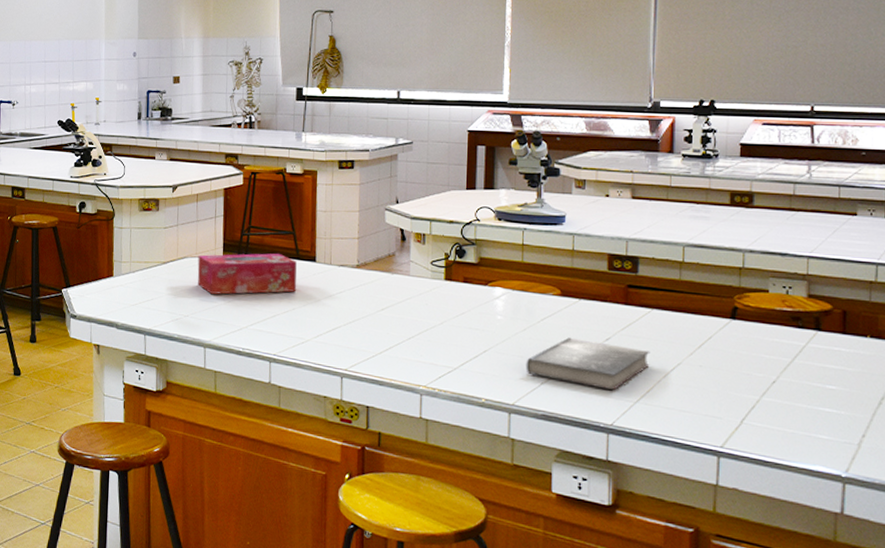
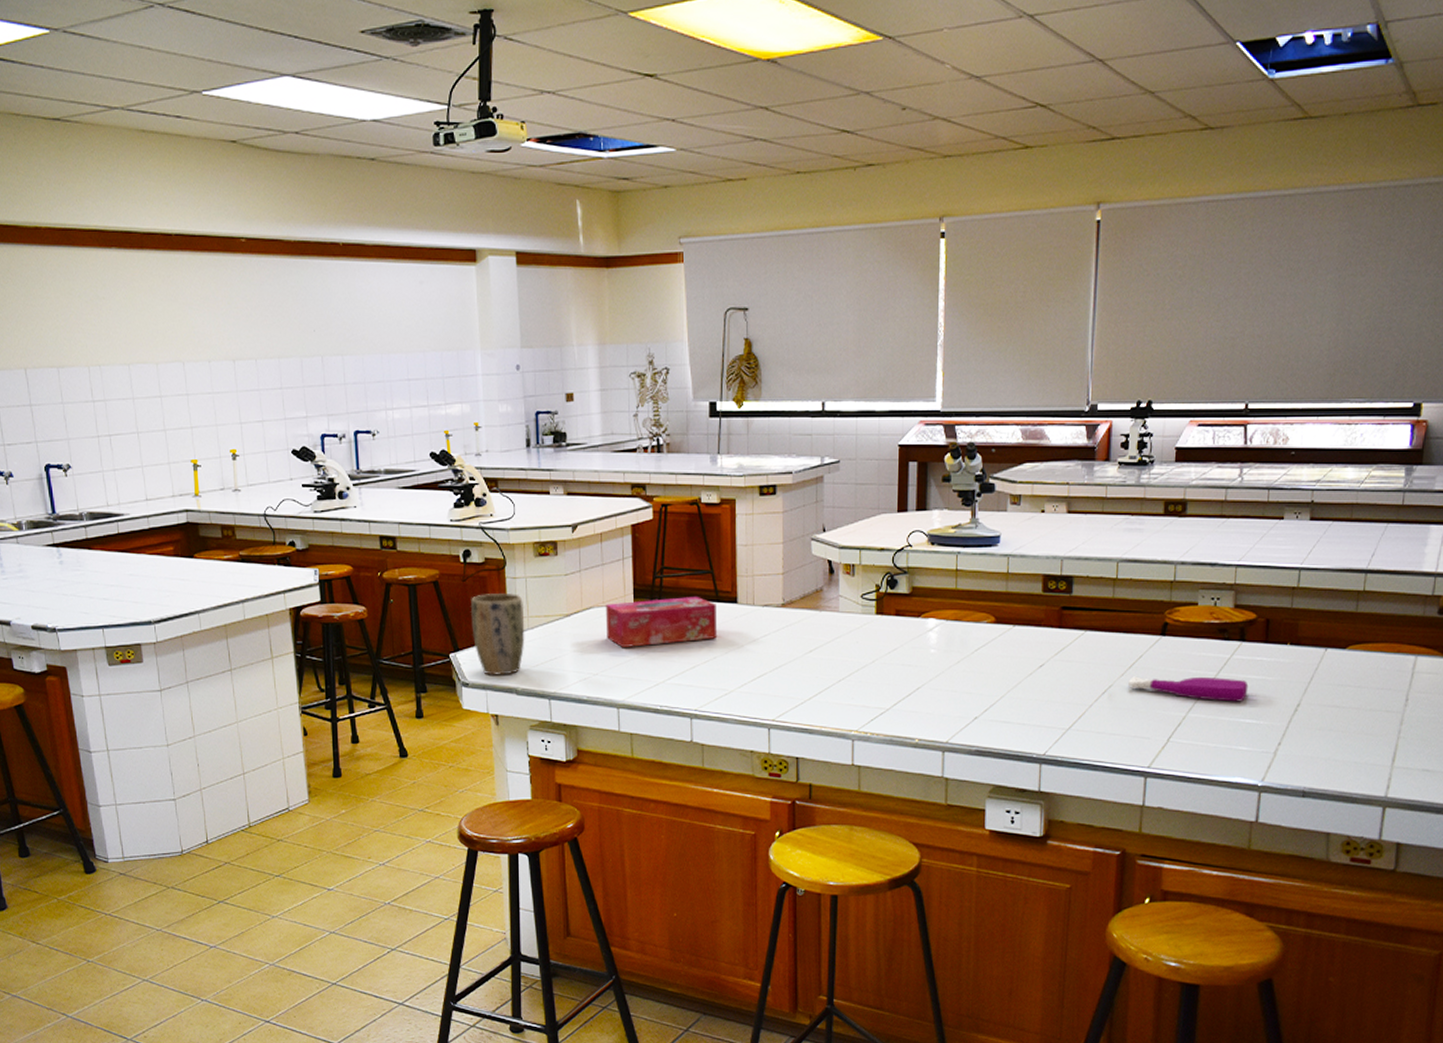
plant pot: none [82,240,128,311] -> present [470,594,525,675]
book: present [525,337,650,391] -> none [959,667,1083,719]
spray bottle: none [698,356,827,390] -> present [1128,676,1249,702]

